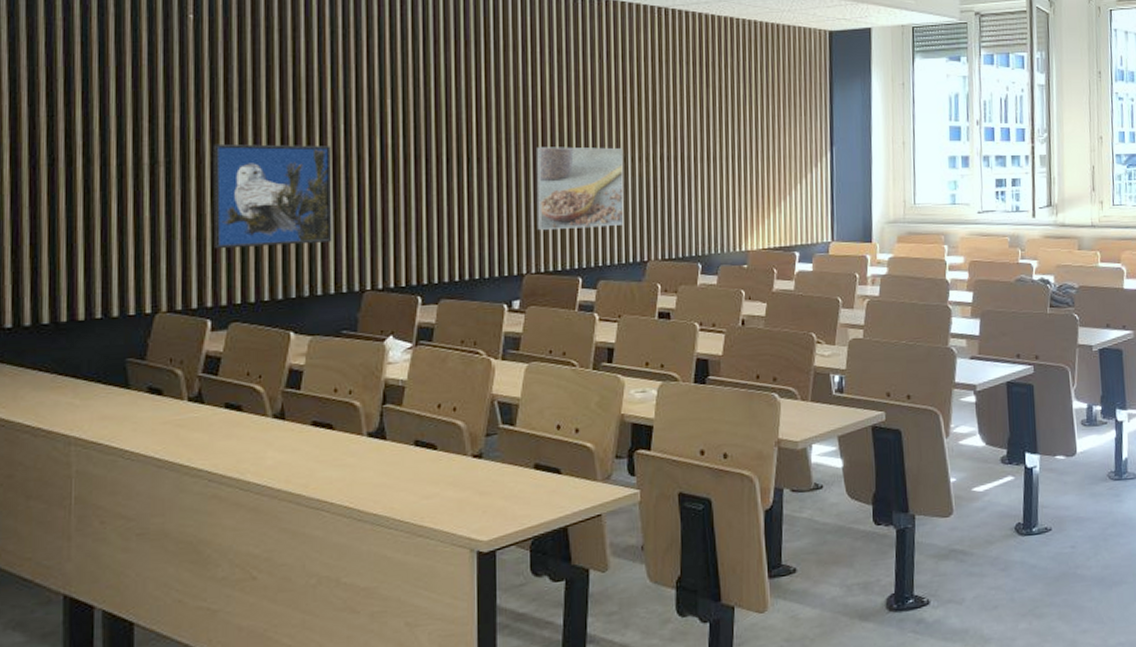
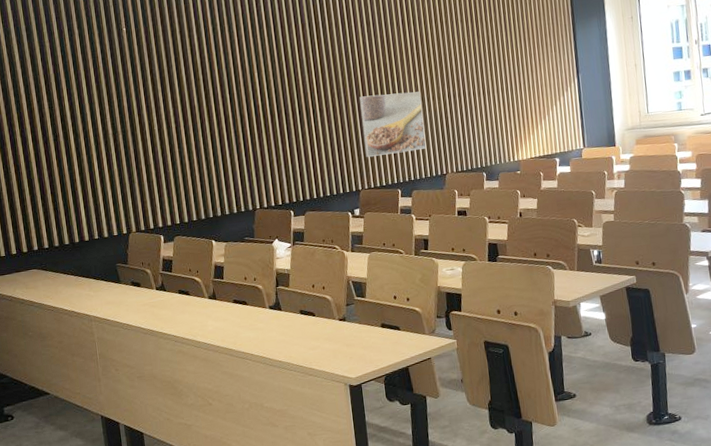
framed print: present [212,143,332,249] -> none [149,110,231,188]

